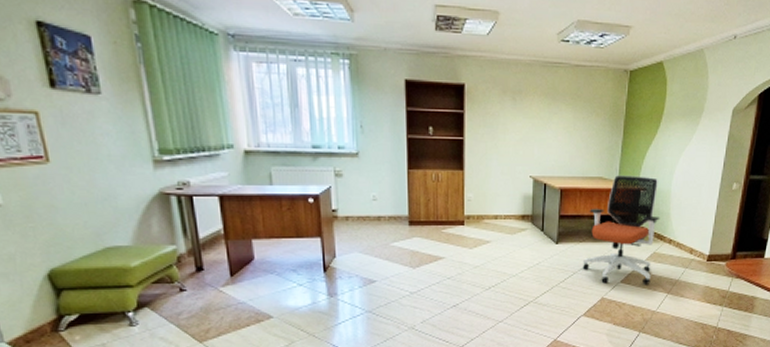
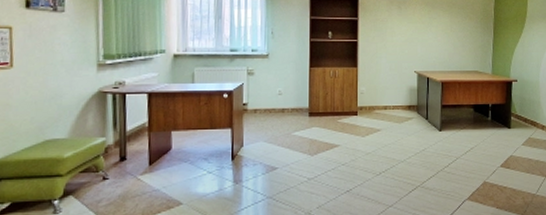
office chair: present [583,175,660,284] -> none [465,69,532,168]

